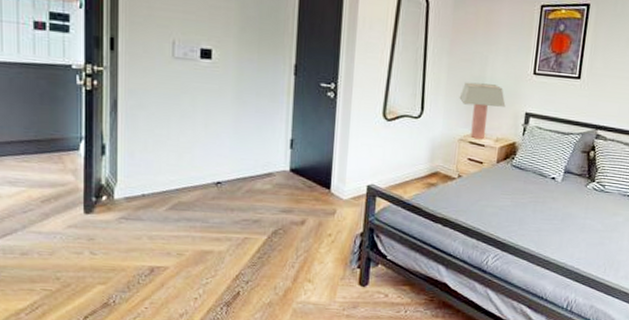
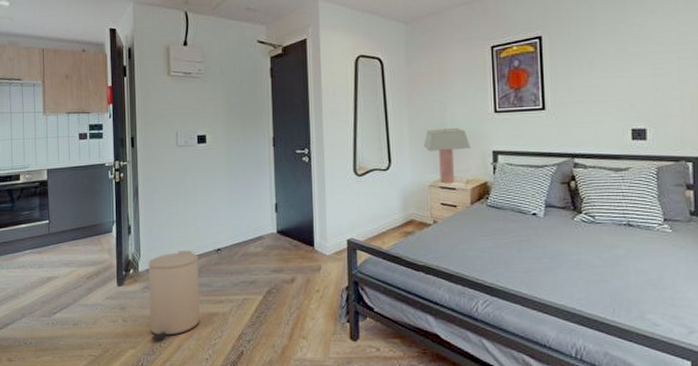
pedal bin: none [126,180,192,277] -> present [148,251,200,341]

